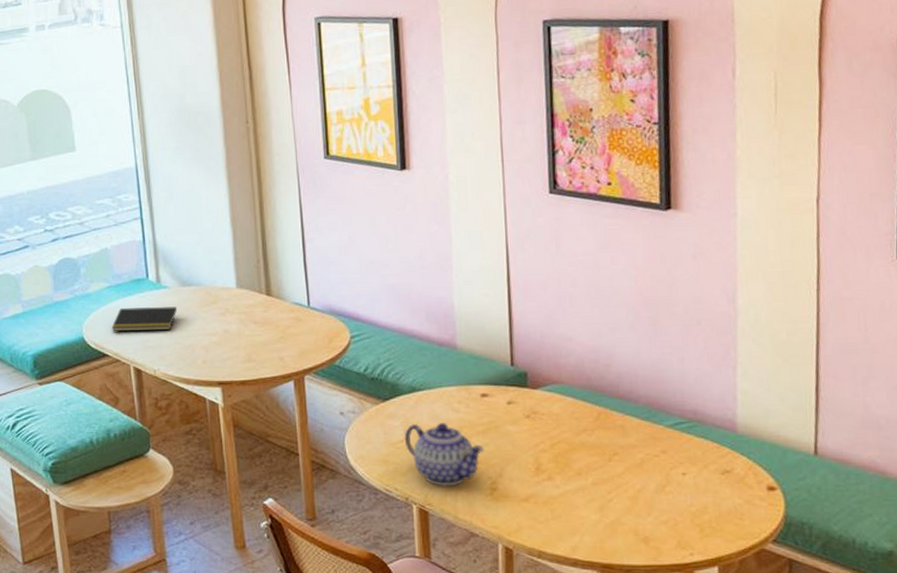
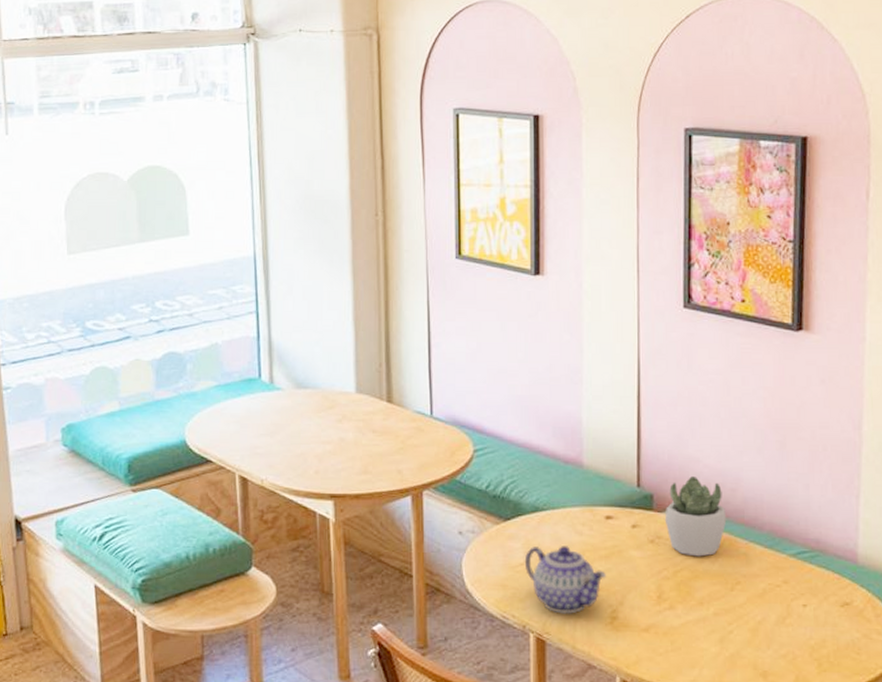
notepad: present [111,306,178,332] -> none [217,409,291,437]
succulent plant: none [539,354,602,430] -> present [664,477,727,557]

